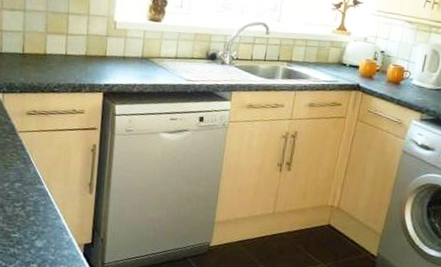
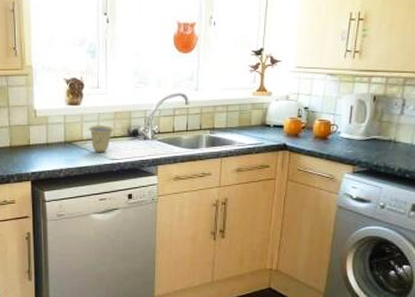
cup: none [167,44,192,73] -> present [89,125,114,153]

